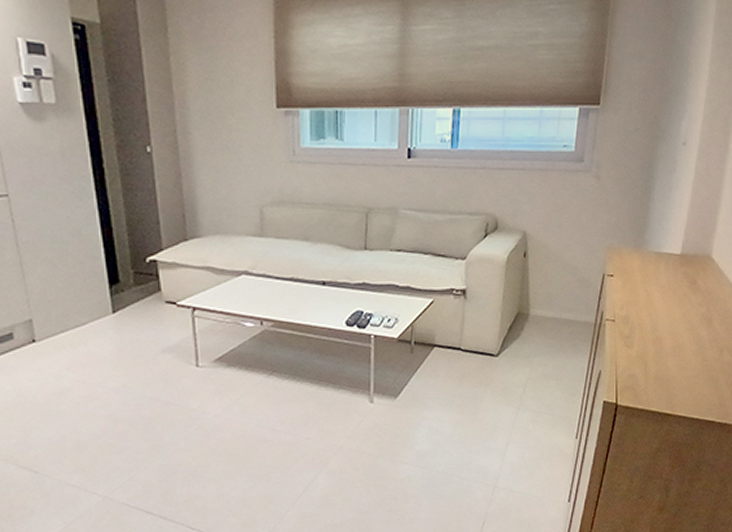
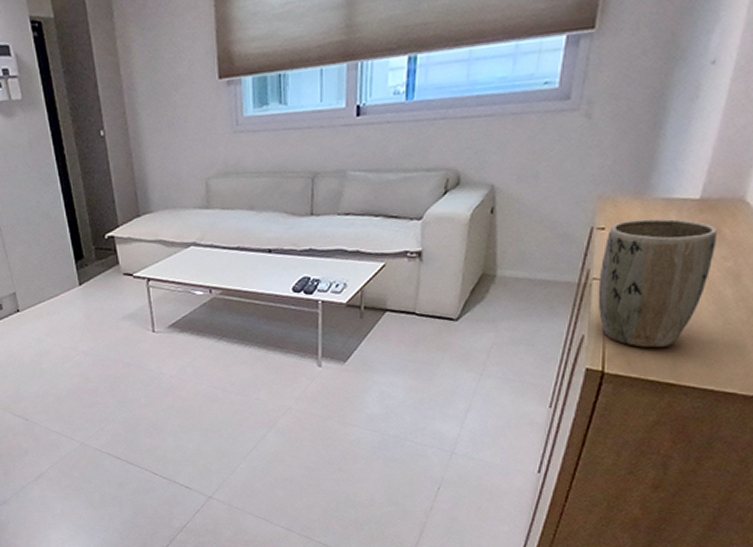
plant pot: none [610,269,693,382] -> present [597,218,717,348]

